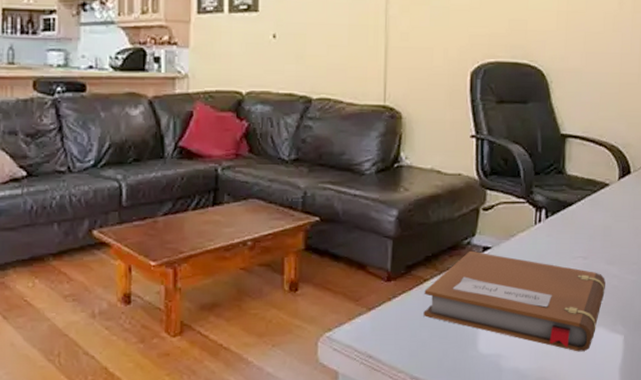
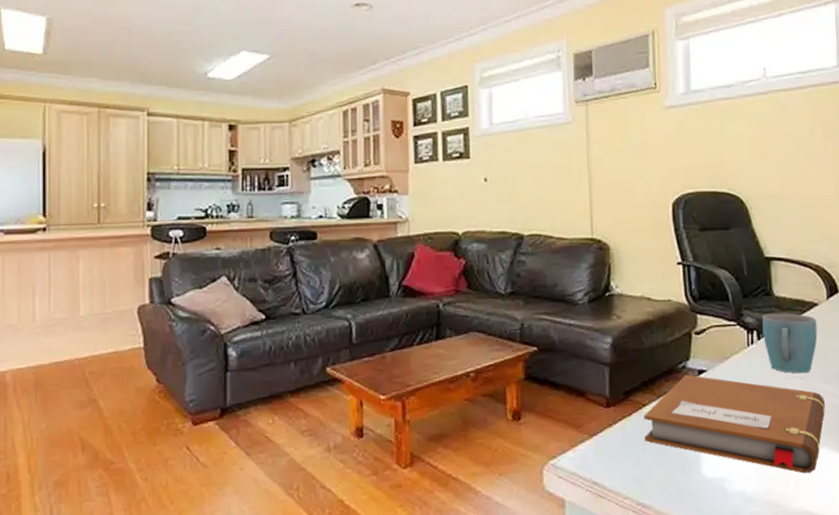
mug: none [551,192,606,254] -> present [762,313,818,374]

